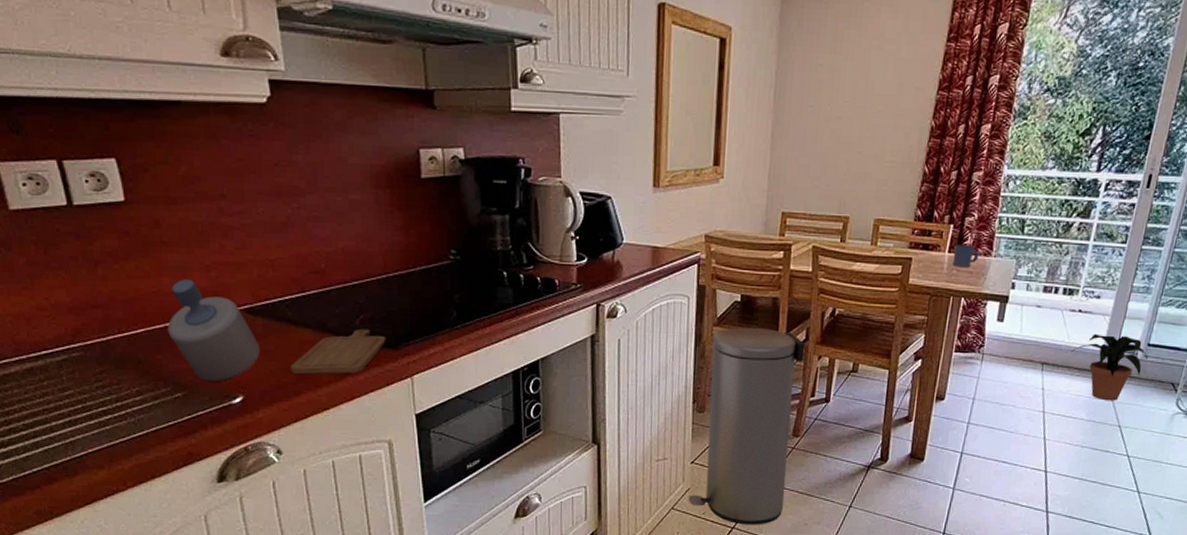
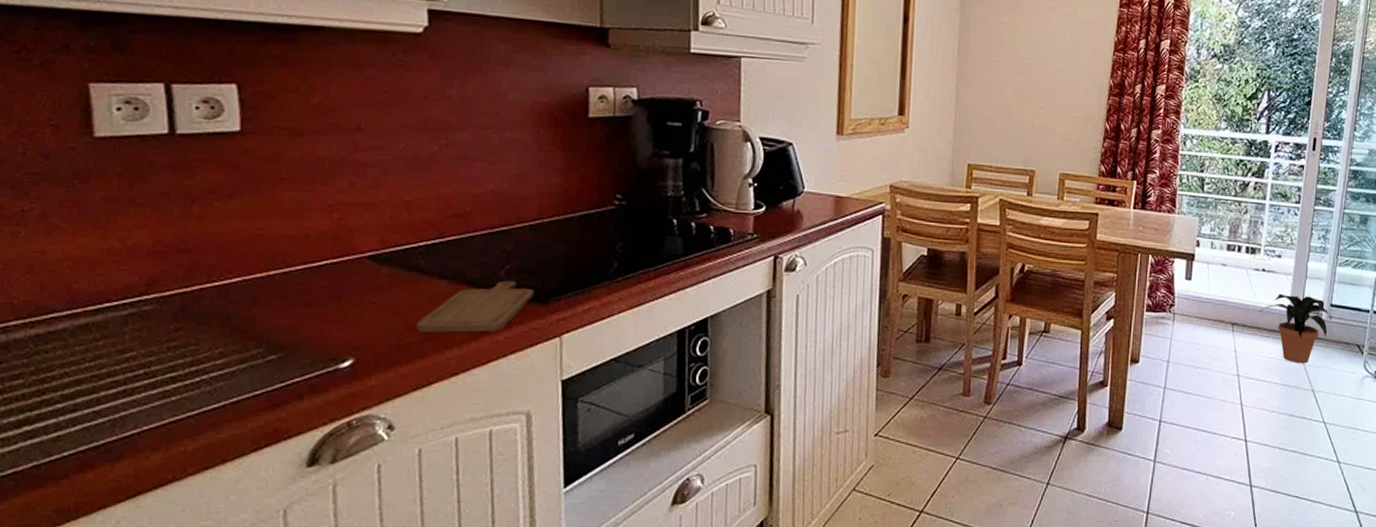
soap dispenser: present [167,279,260,382] -> none [270,221,382,342]
pedal bin: present [688,327,805,525] -> none [871,283,995,508]
mug: present [952,245,979,268] -> none [1138,201,1163,225]

